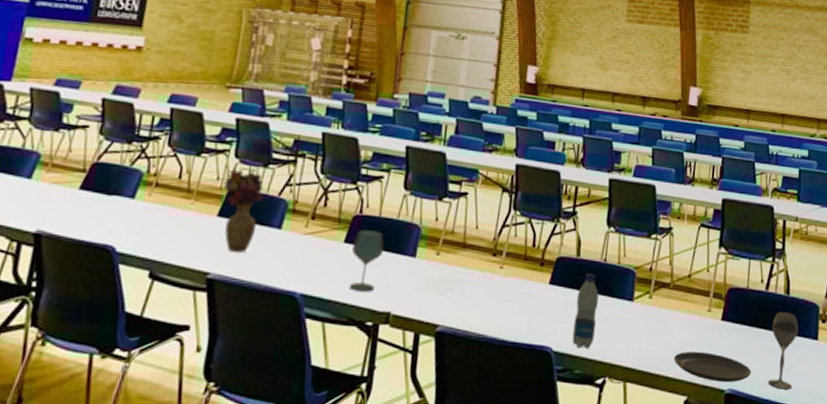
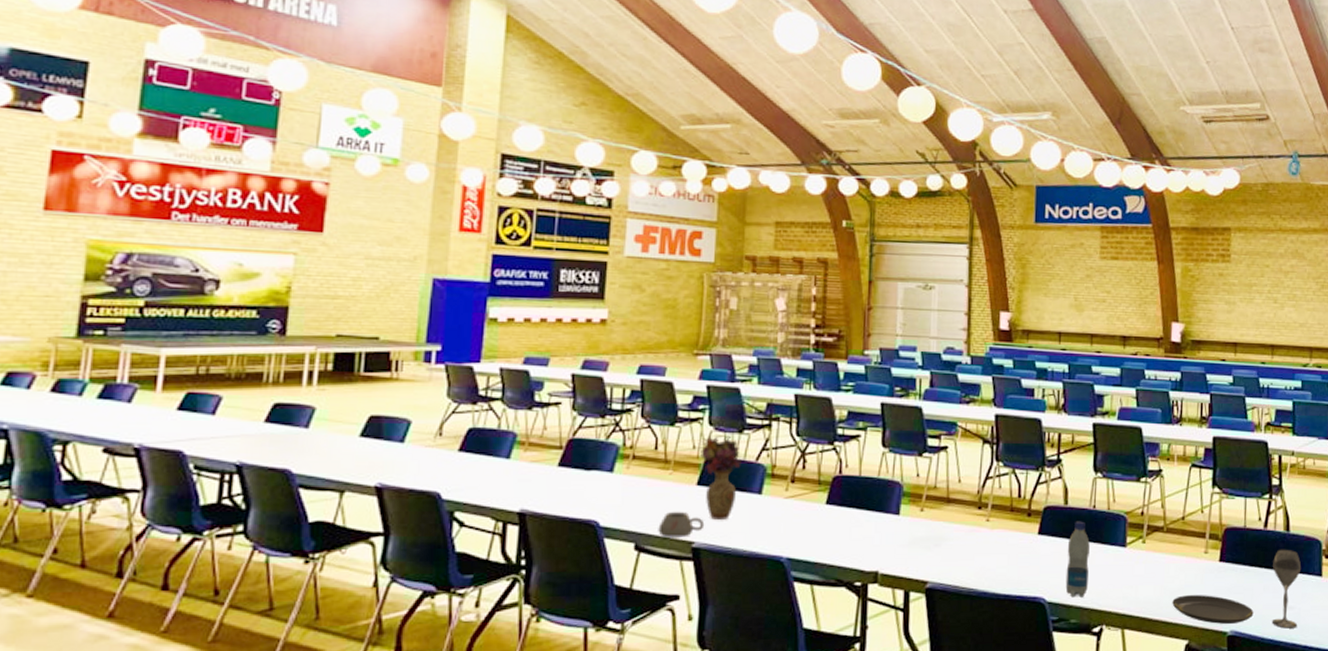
cup: none [174,240,222,268] -> present [658,511,705,538]
wine glass: present [349,230,384,292] -> none [834,490,867,552]

